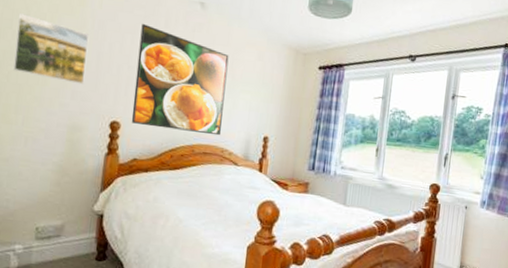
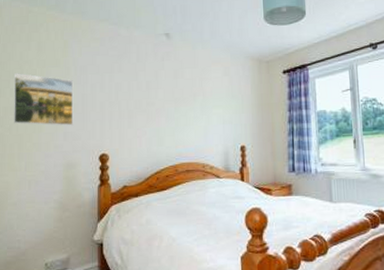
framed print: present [131,24,229,136] -> none [117,62,201,154]

